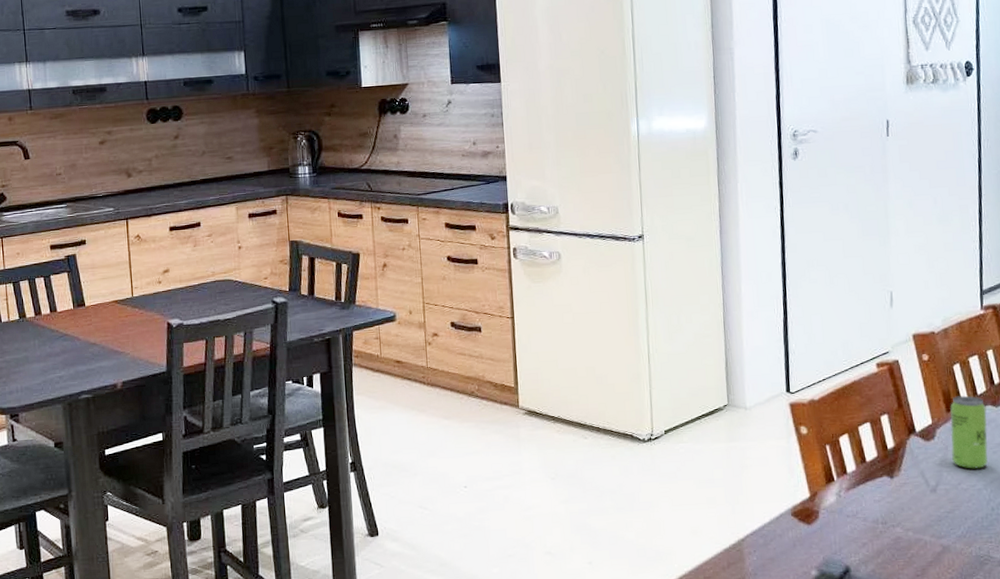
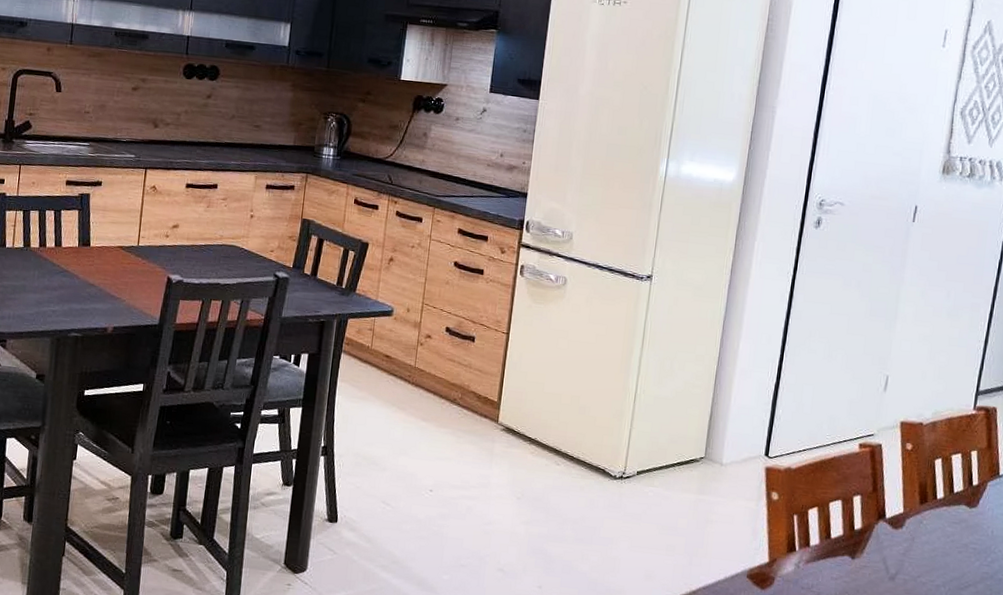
beverage can: present [950,395,988,469] -> none [916,490,960,566]

